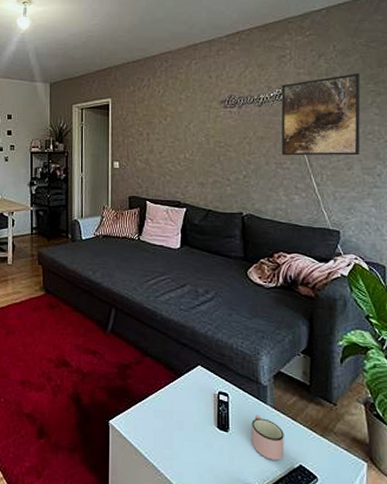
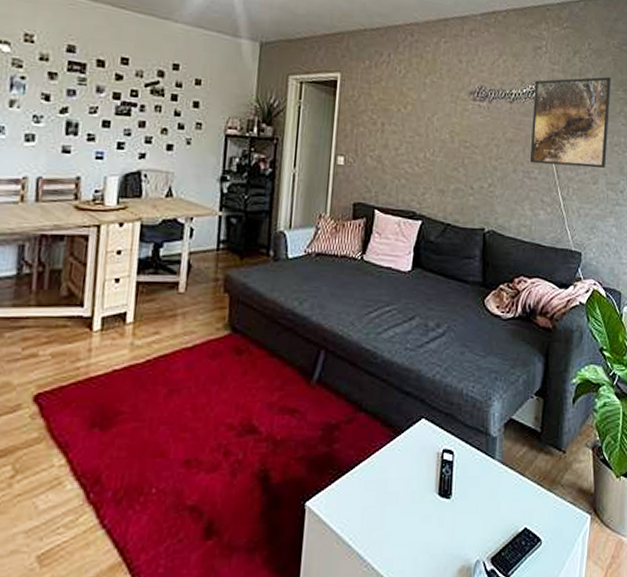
mug: present [252,415,284,461] -> none [475,474,511,527]

